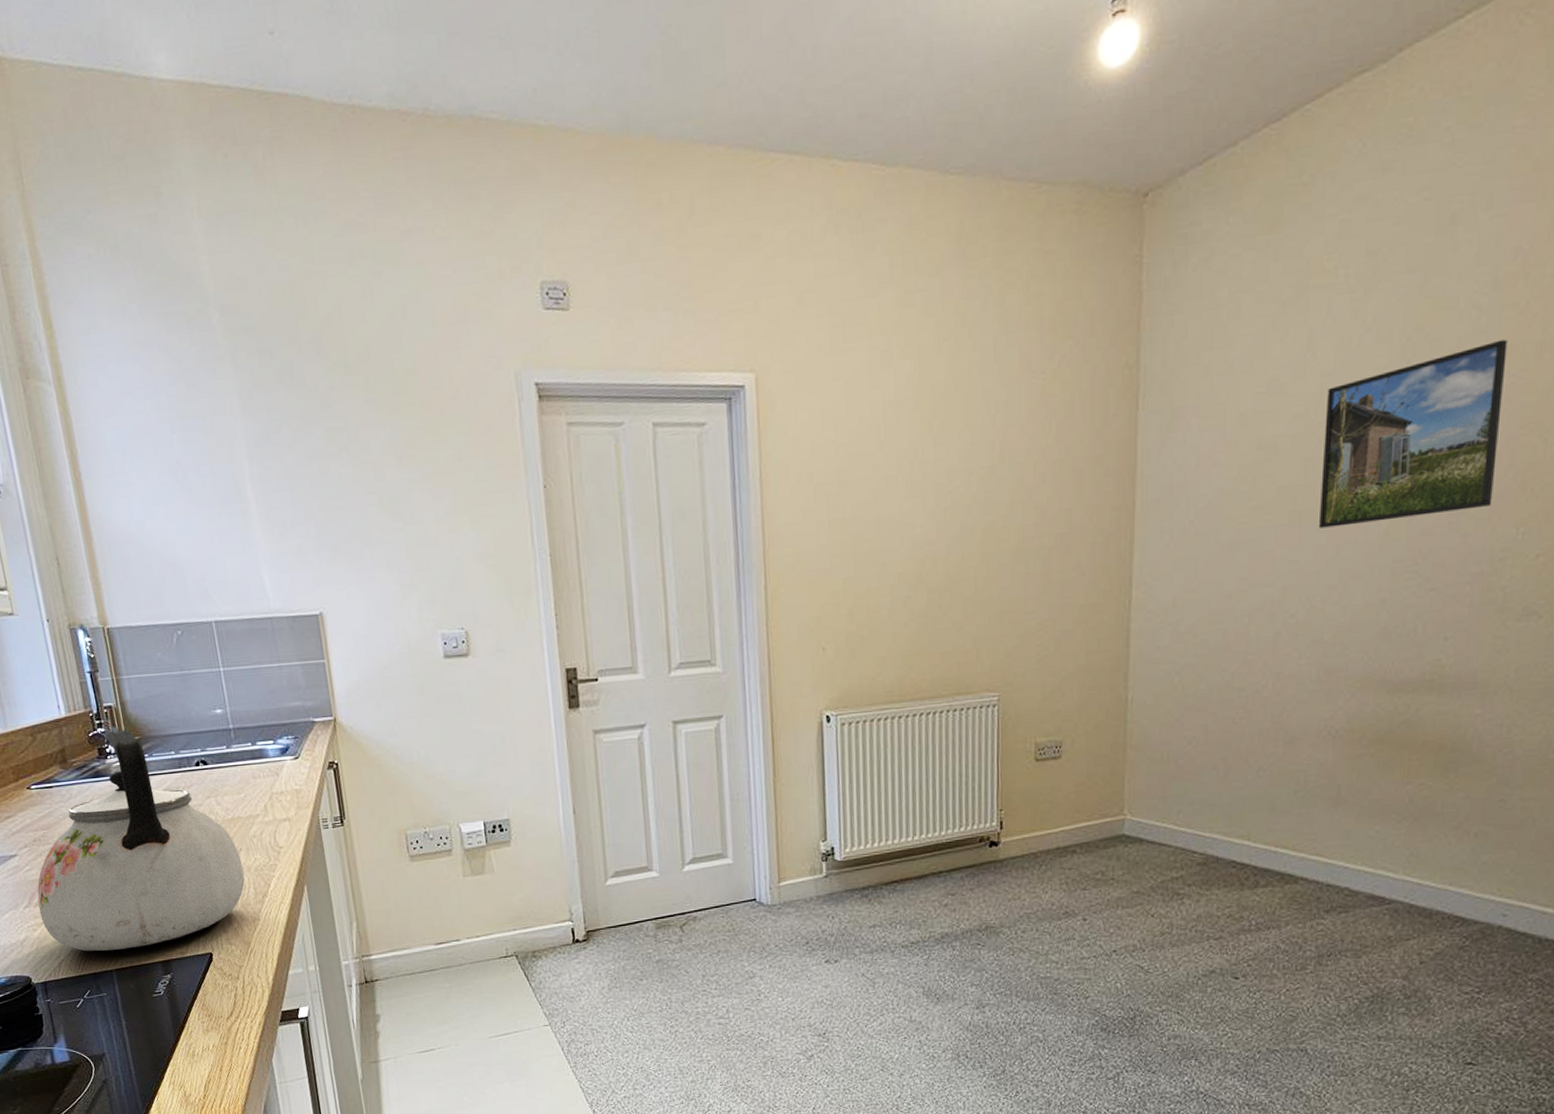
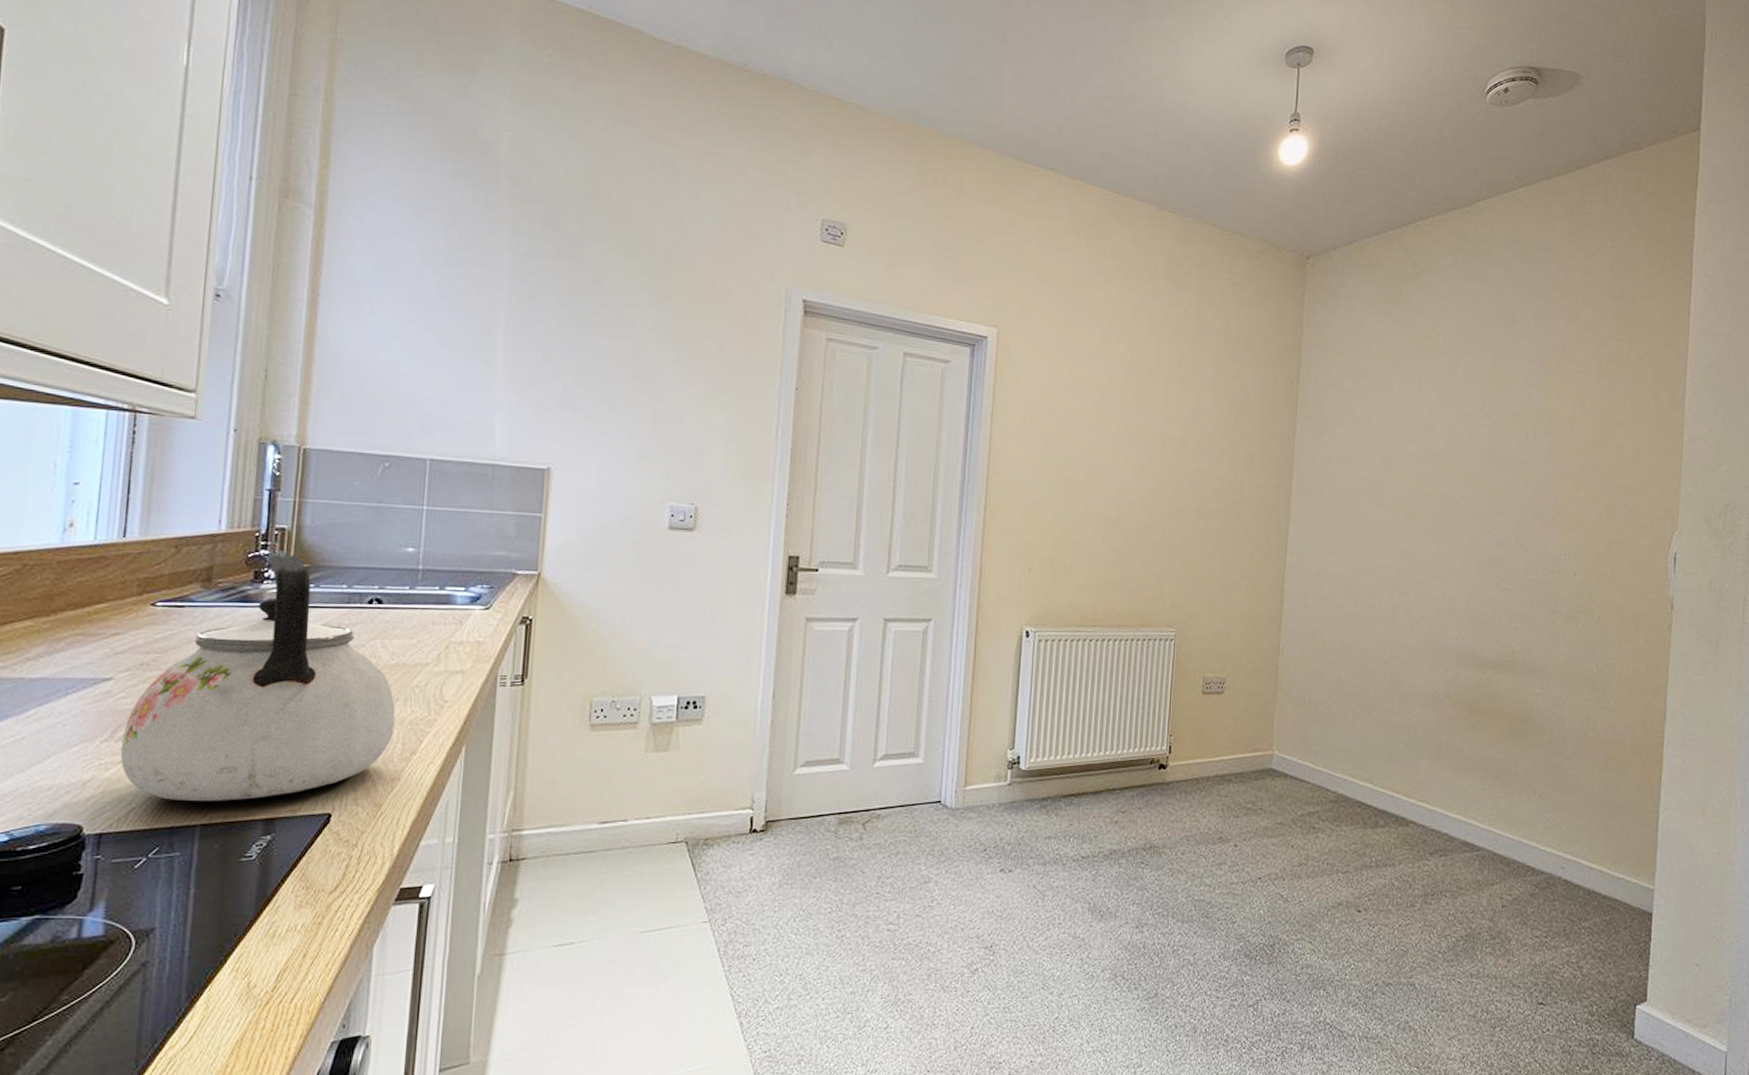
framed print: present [1318,339,1508,528] -> none [1425,410,1551,531]

